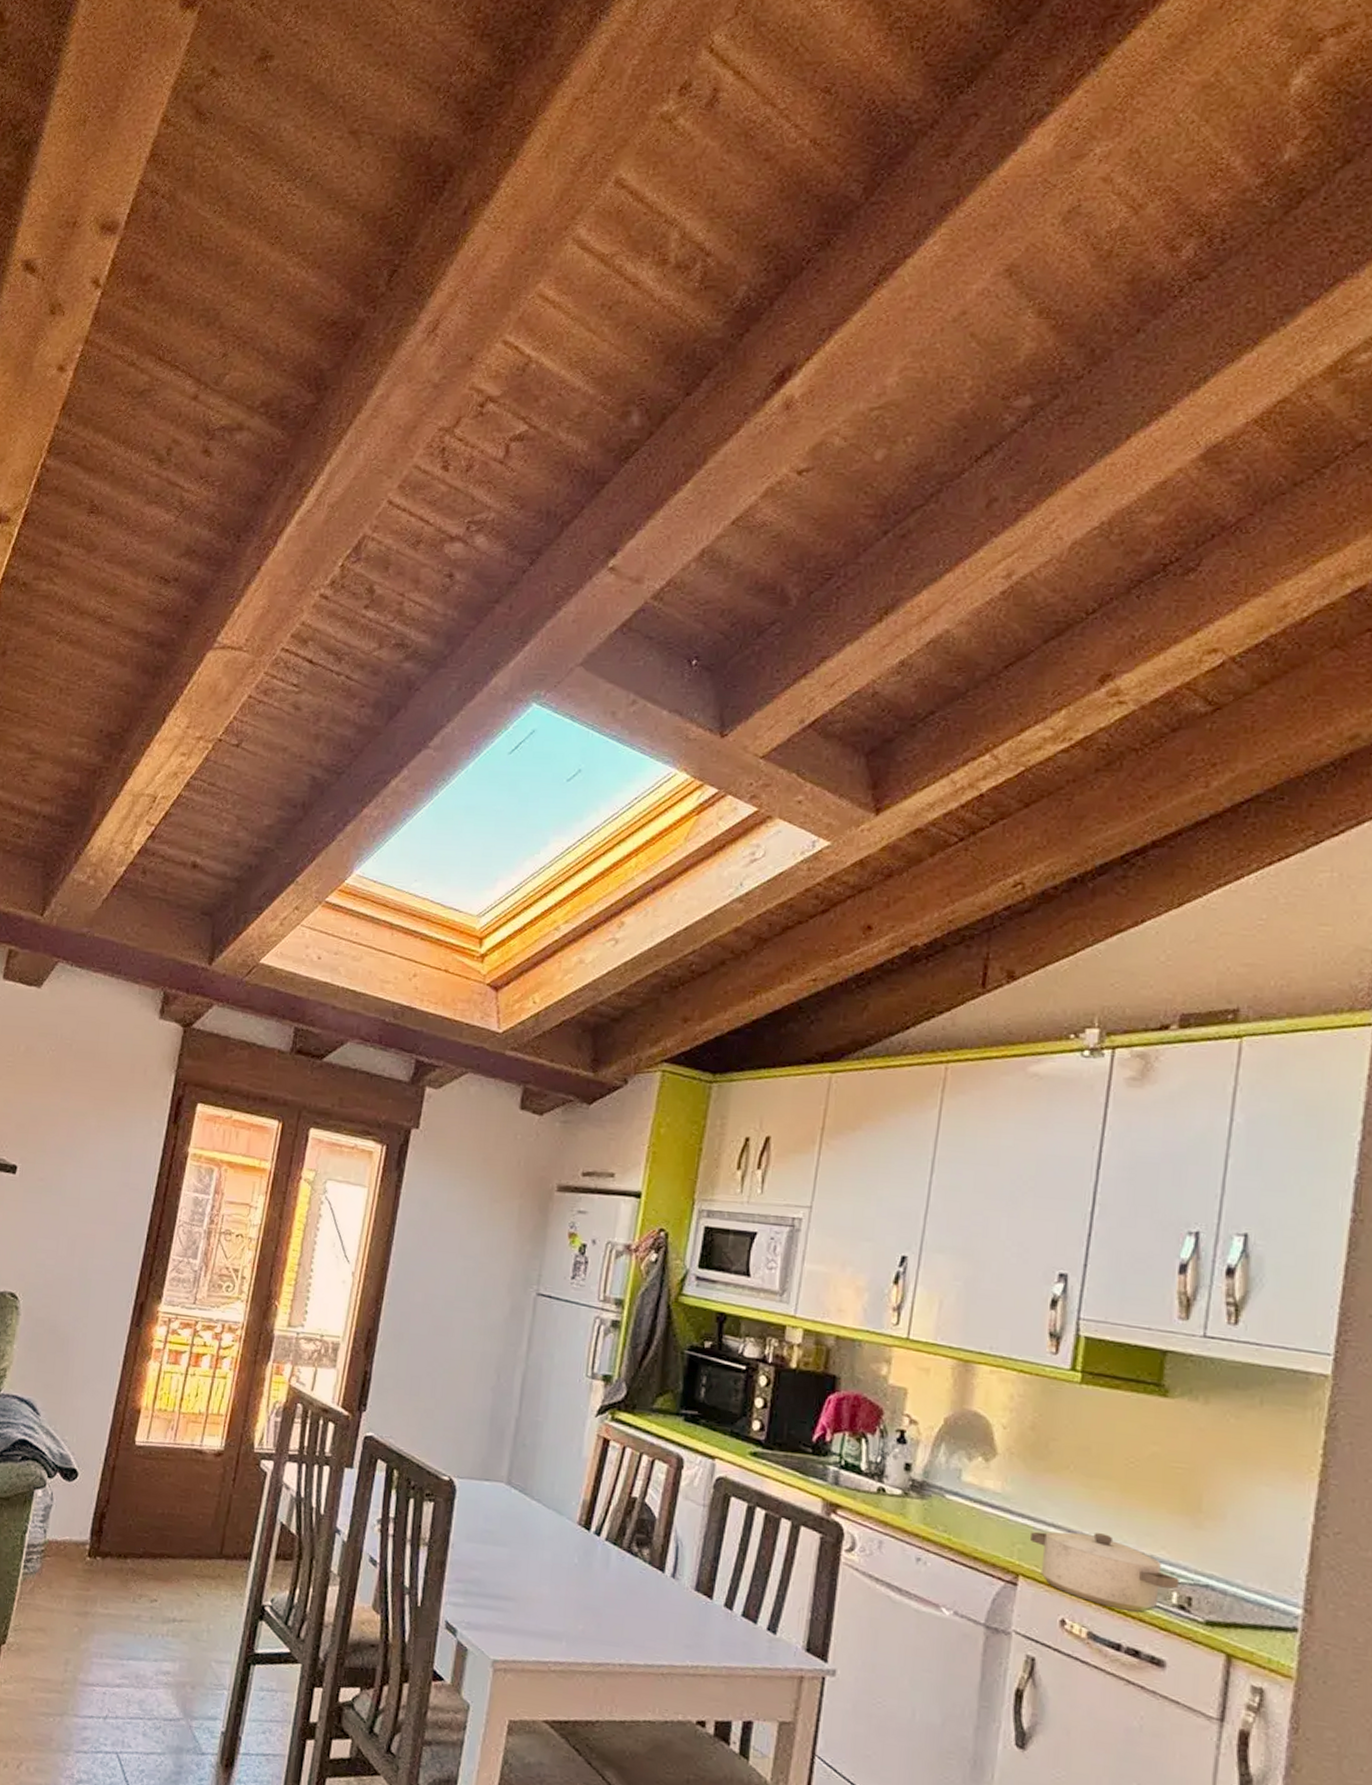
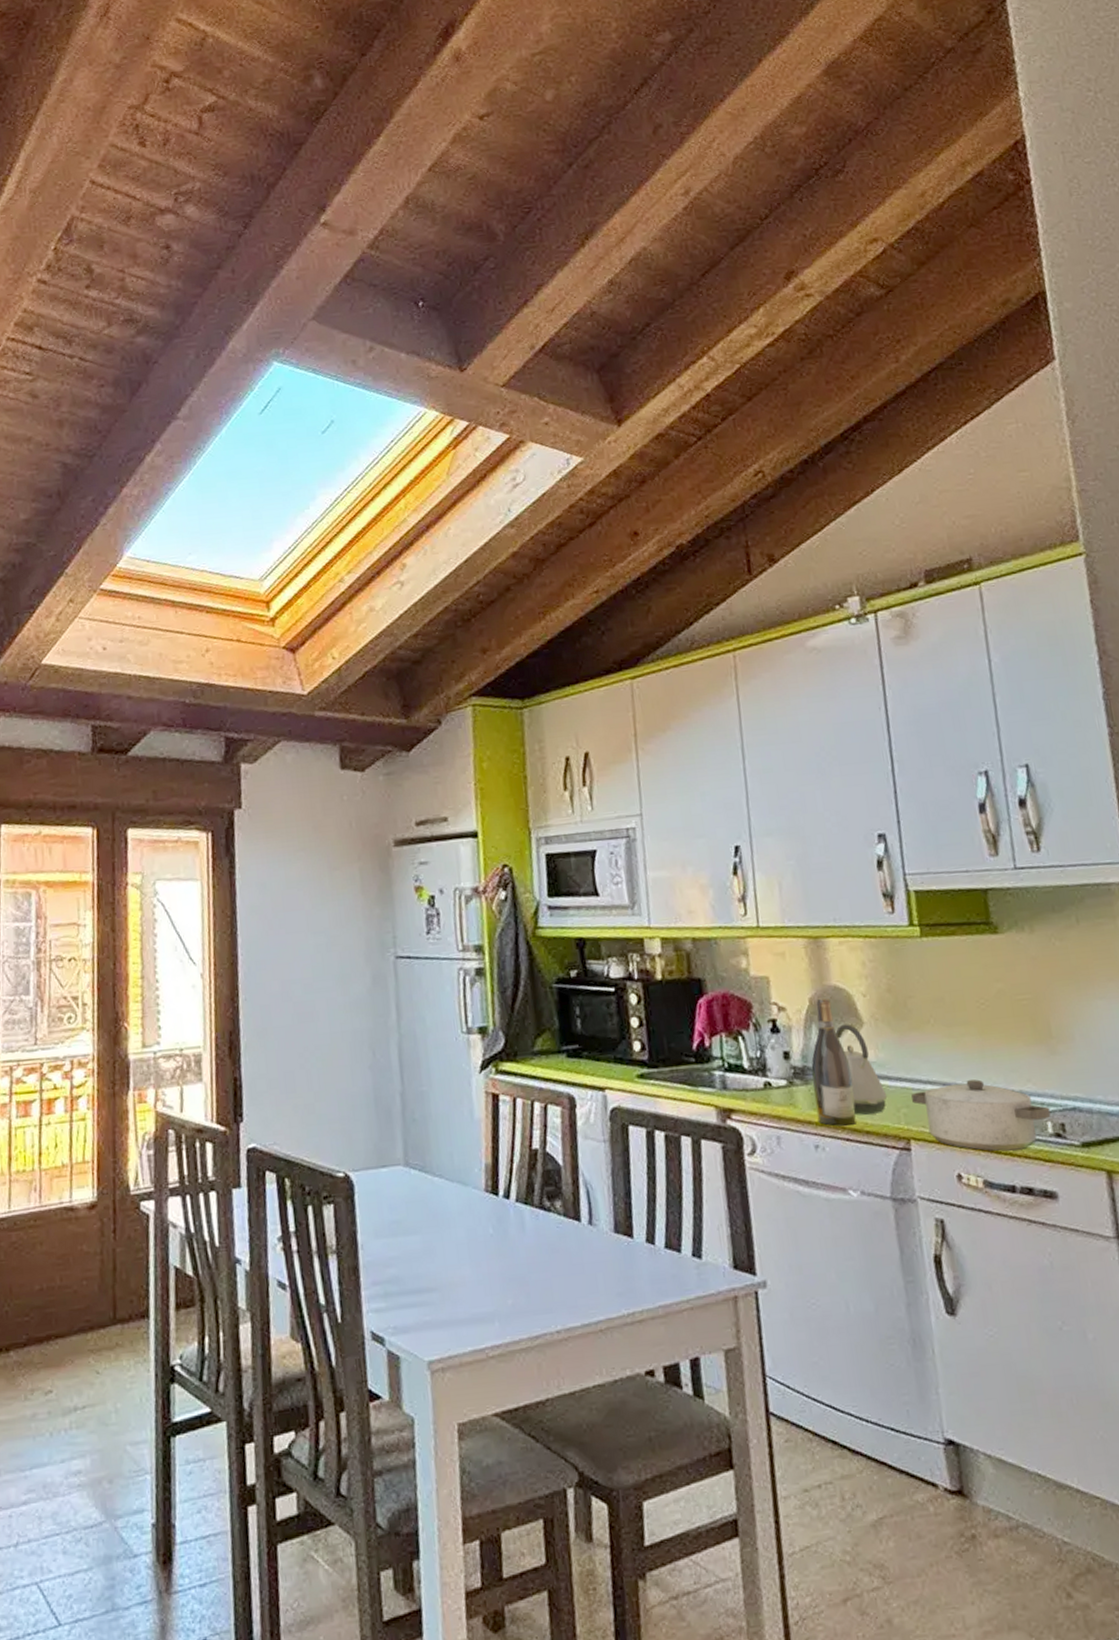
wine bottle: none [925,1420,973,1548] -> present [811,997,856,1126]
kettle: none [965,1450,1005,1543] -> present [835,1024,888,1115]

